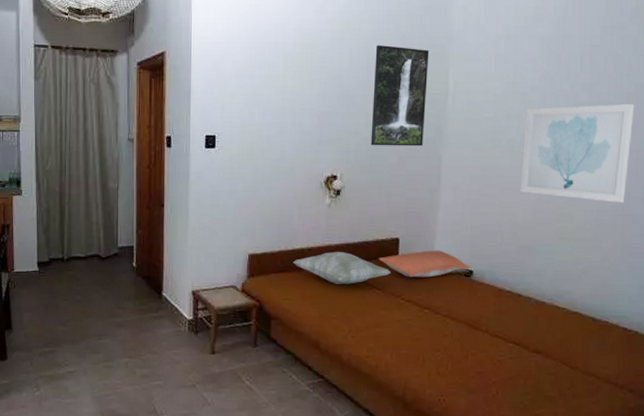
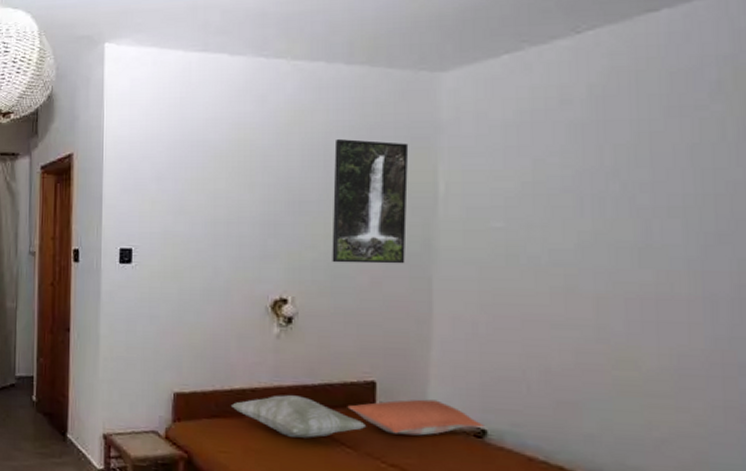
wall art: present [520,103,635,203] -> none [552,208,729,346]

